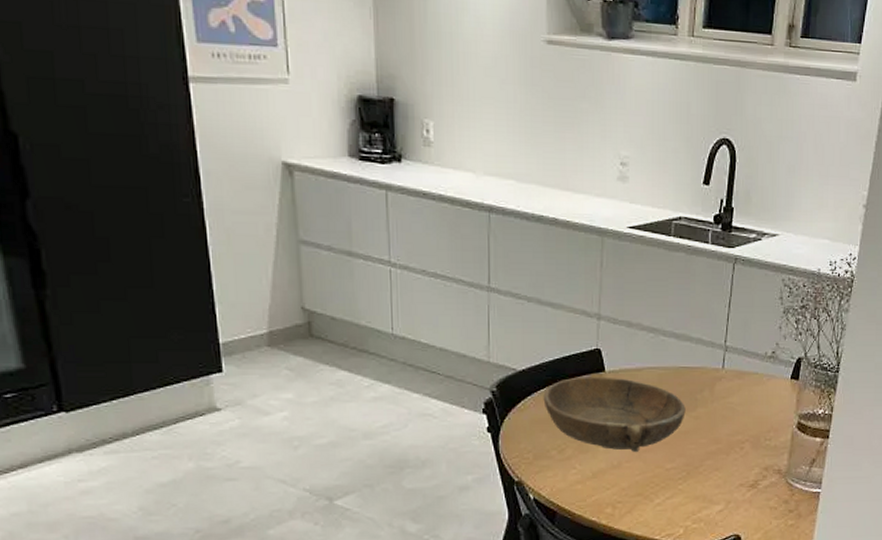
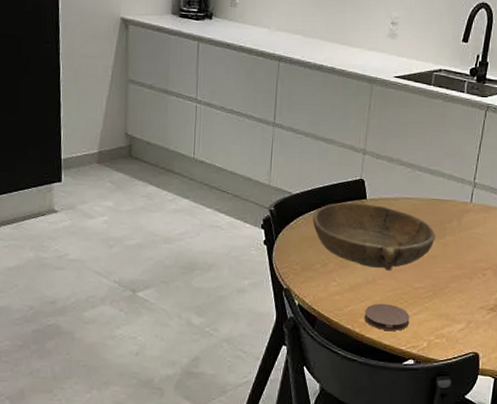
coaster: none [611,489,663,520] -> present [364,303,410,332]

